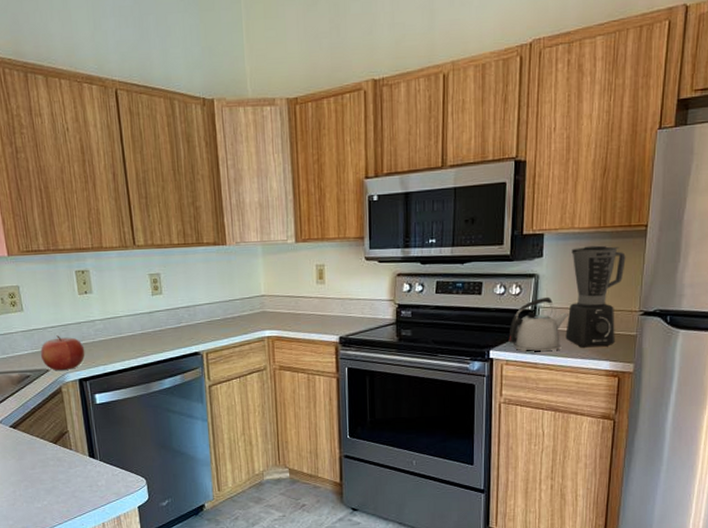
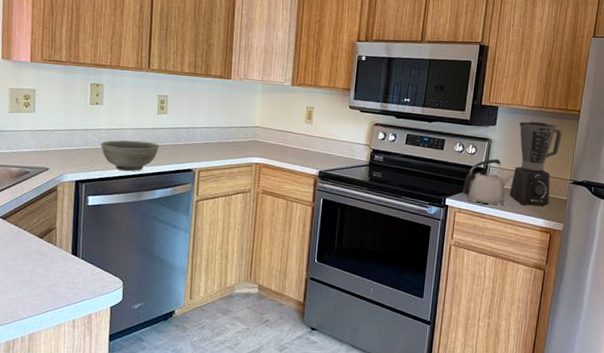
fruit: present [40,335,85,371] -> none [43,138,87,171]
bowl: none [97,327,161,363] -> present [100,140,160,171]

